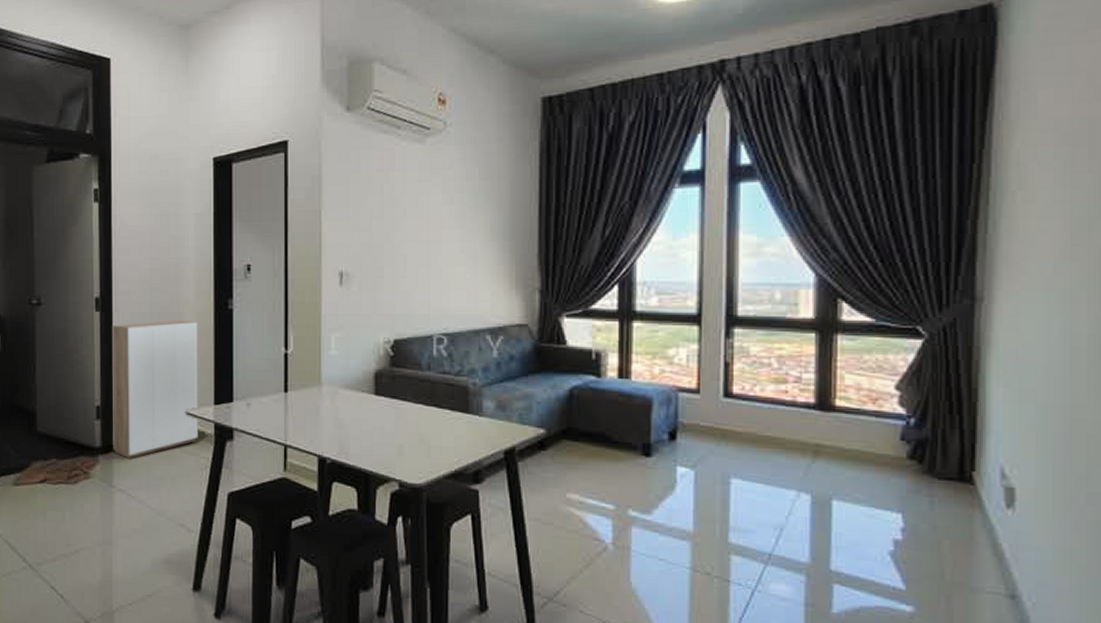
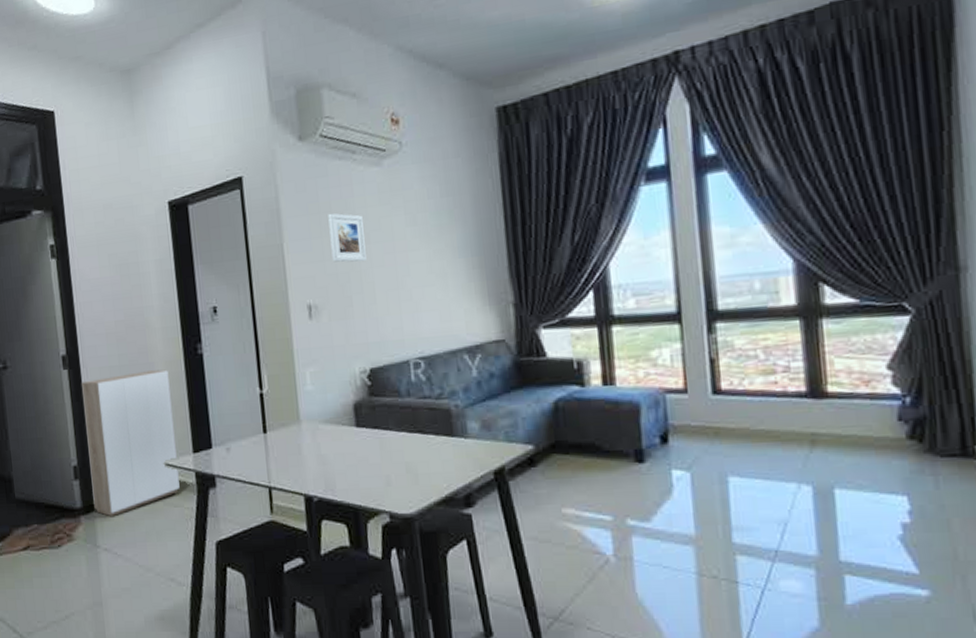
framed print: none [368,184,401,235] -> present [328,213,367,262]

